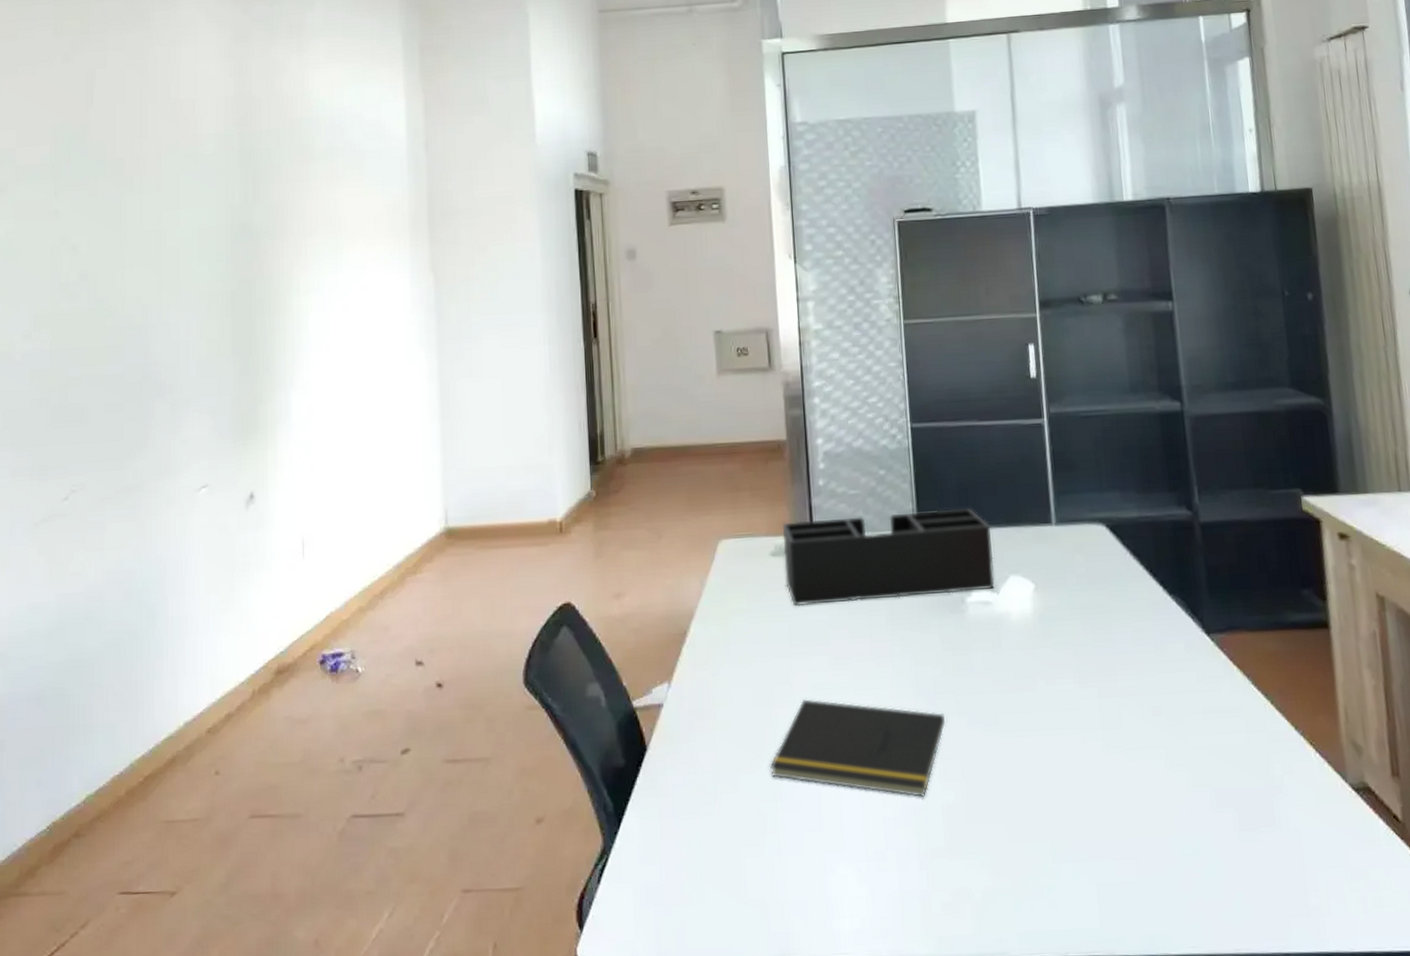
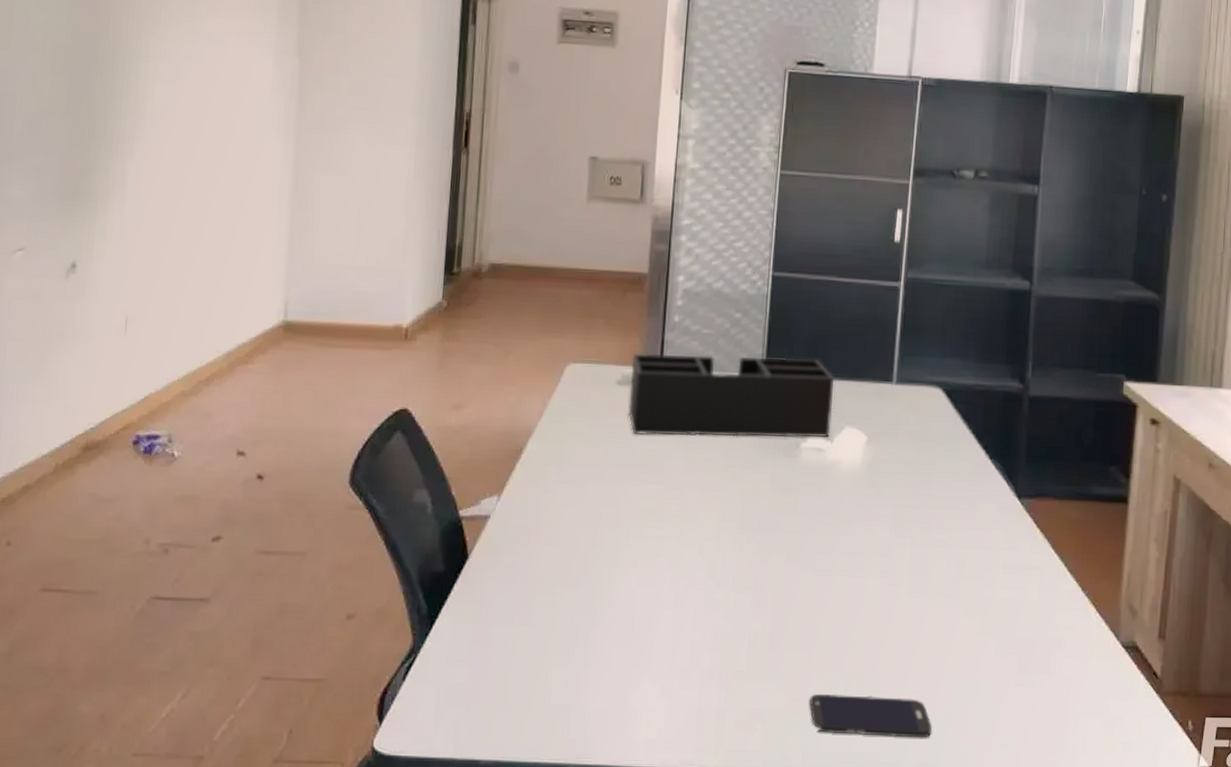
notepad: present [770,699,946,797] -> none [588,523,764,623]
smartphone: none [1017,864,1155,911] -> present [810,693,932,738]

